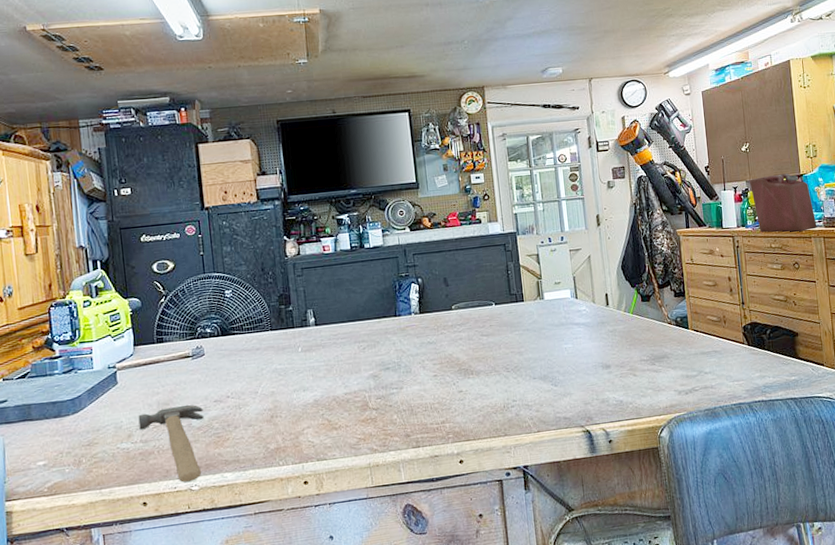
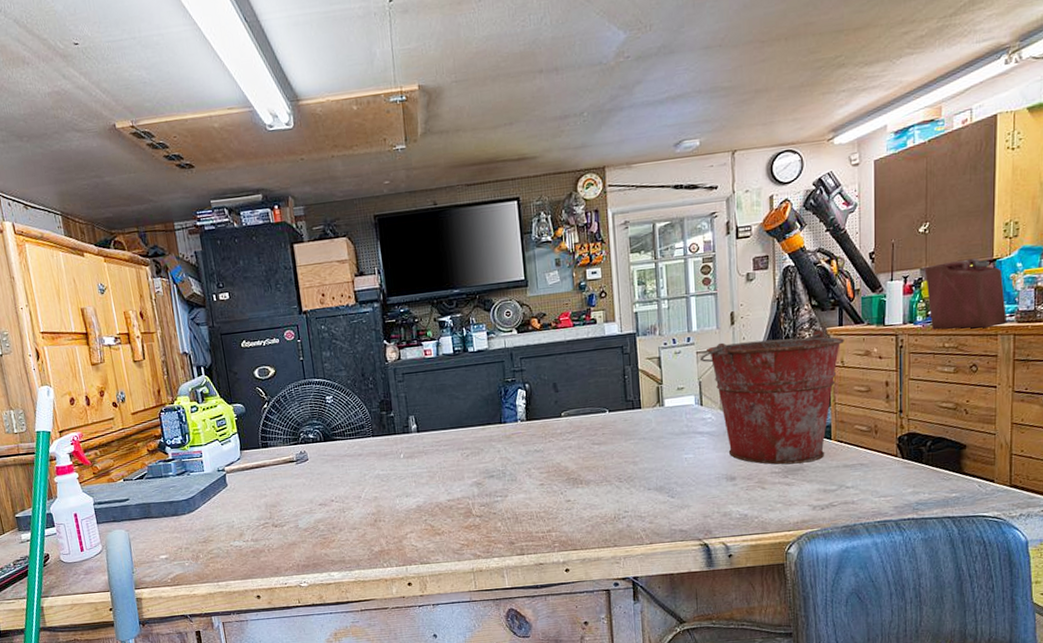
claw hammer: present [138,404,204,483] -> none [248,507,310,579]
bucket: none [573,231,692,353] -> present [701,330,844,465]

